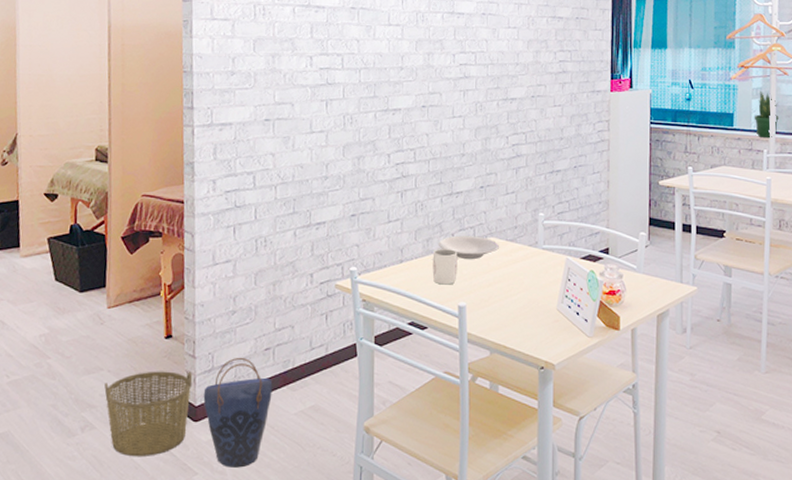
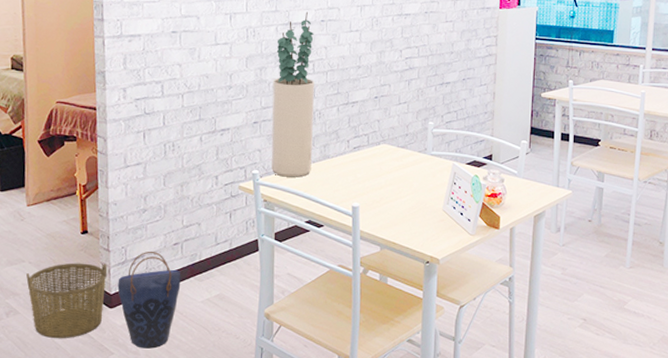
vase: none [370,97,416,275] -> present [271,11,315,178]
mug: present [432,248,458,285] -> none [328,153,352,187]
saucer: present [438,235,499,259] -> none [334,142,391,164]
planter: present [754,92,779,137] -> none [632,10,656,54]

